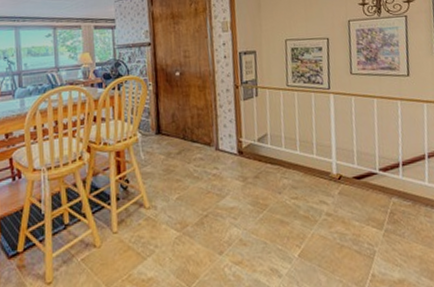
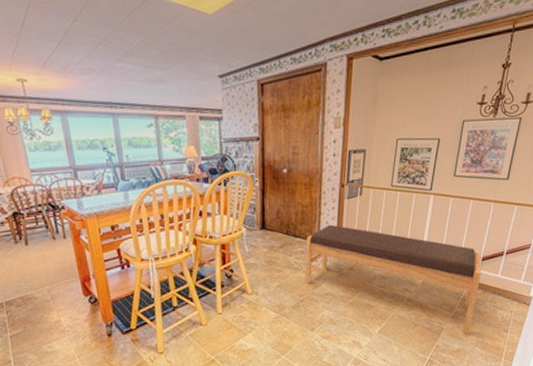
bench: none [205,127,410,260] -> present [305,224,481,335]

